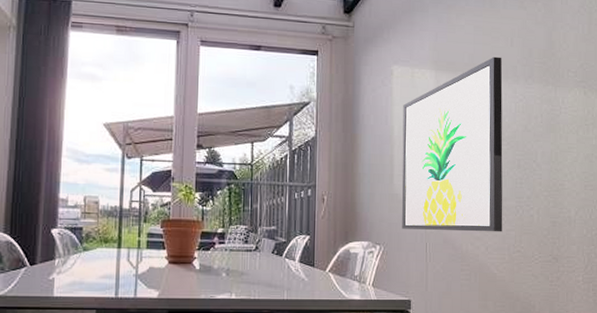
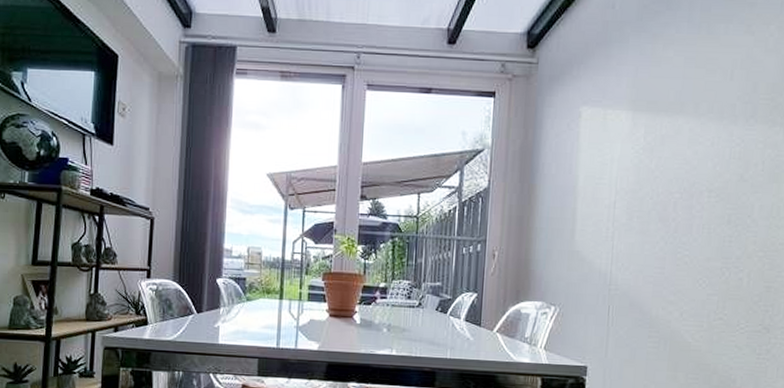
wall art: present [402,56,503,232] -> none [581,93,718,297]

